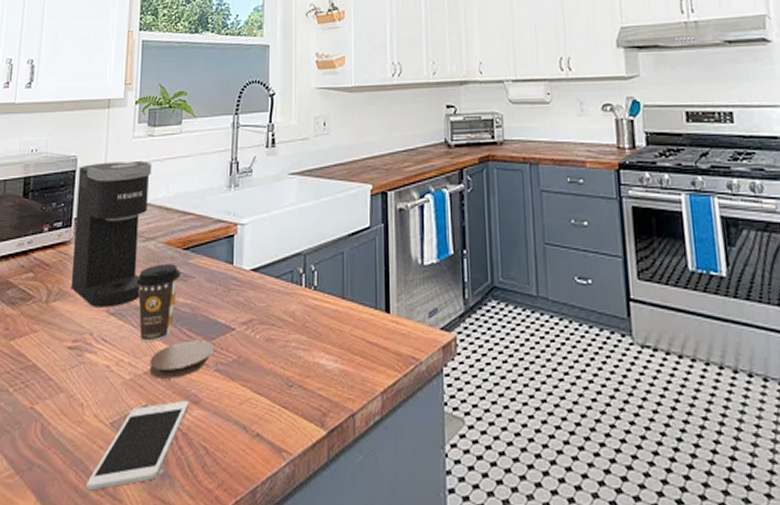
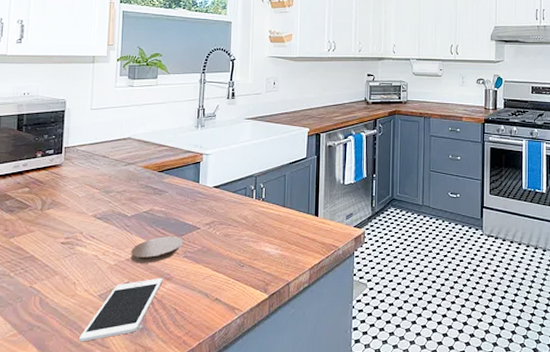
coffee maker: present [70,160,152,308] -> none [62,104,132,214]
coffee cup: present [136,264,180,341] -> none [119,182,156,237]

